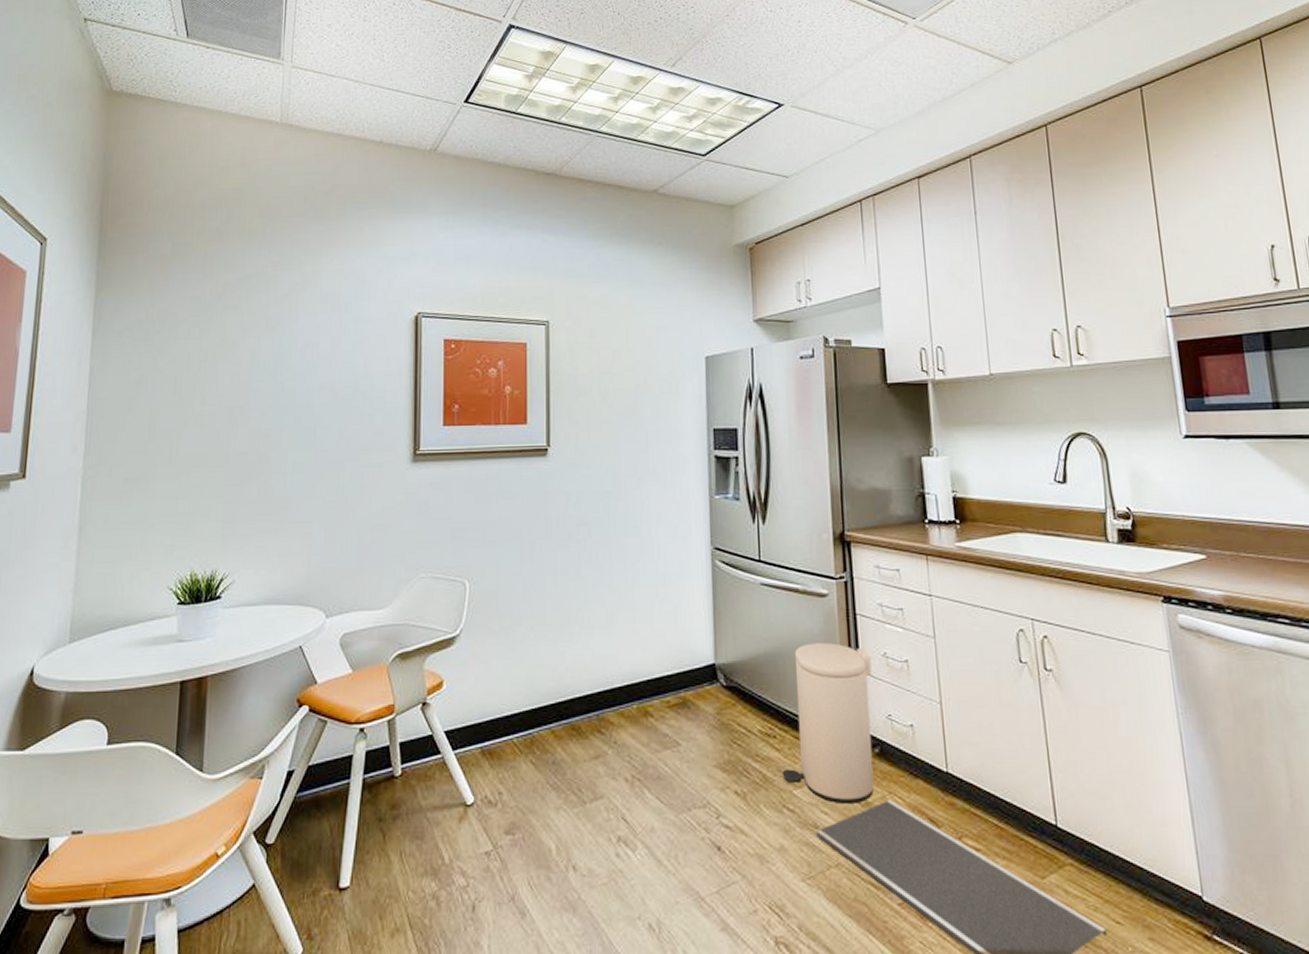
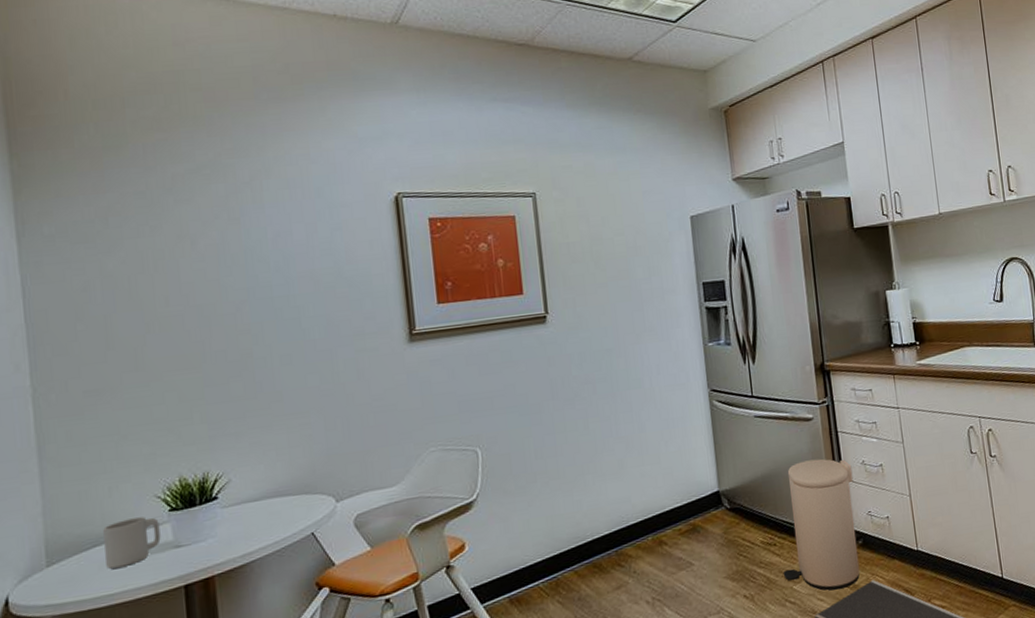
mug: none [118,607,168,655] -> present [103,517,161,569]

